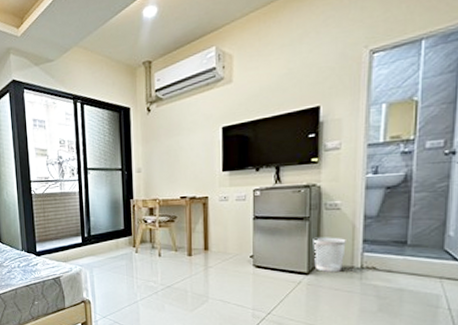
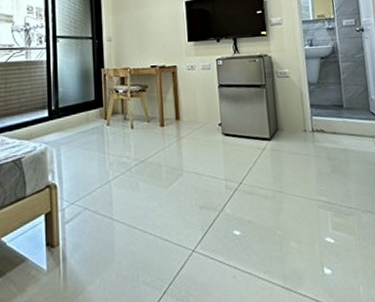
wastebasket: present [313,237,346,272] -> none [270,103,298,136]

